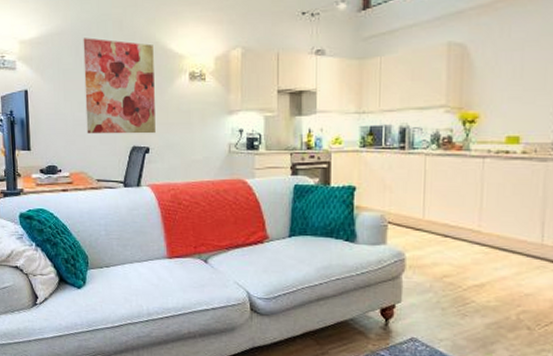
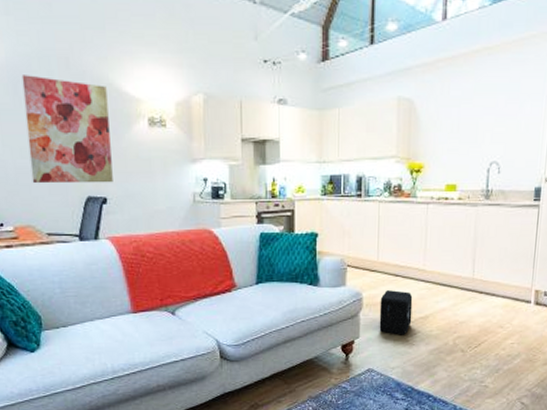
air purifier: none [424,252,466,304] -> present [379,290,413,335]

